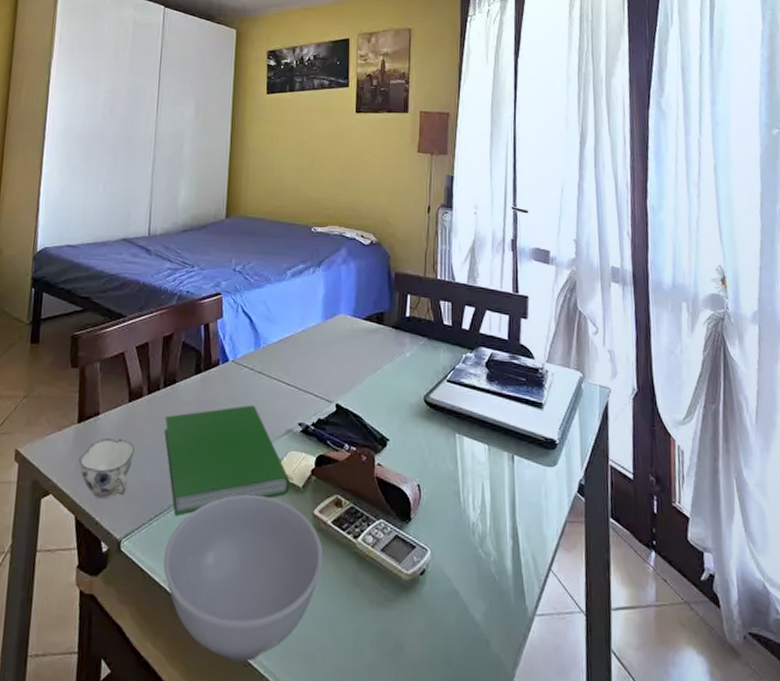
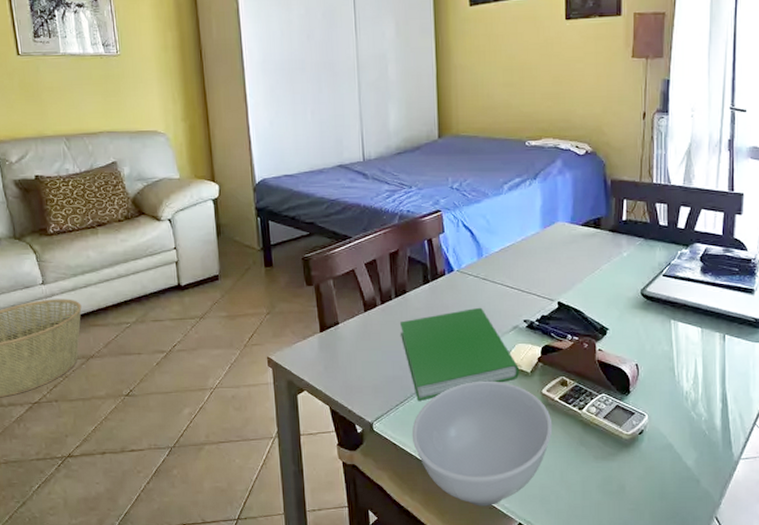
teacup: present [79,438,135,499] -> none [326,342,375,392]

